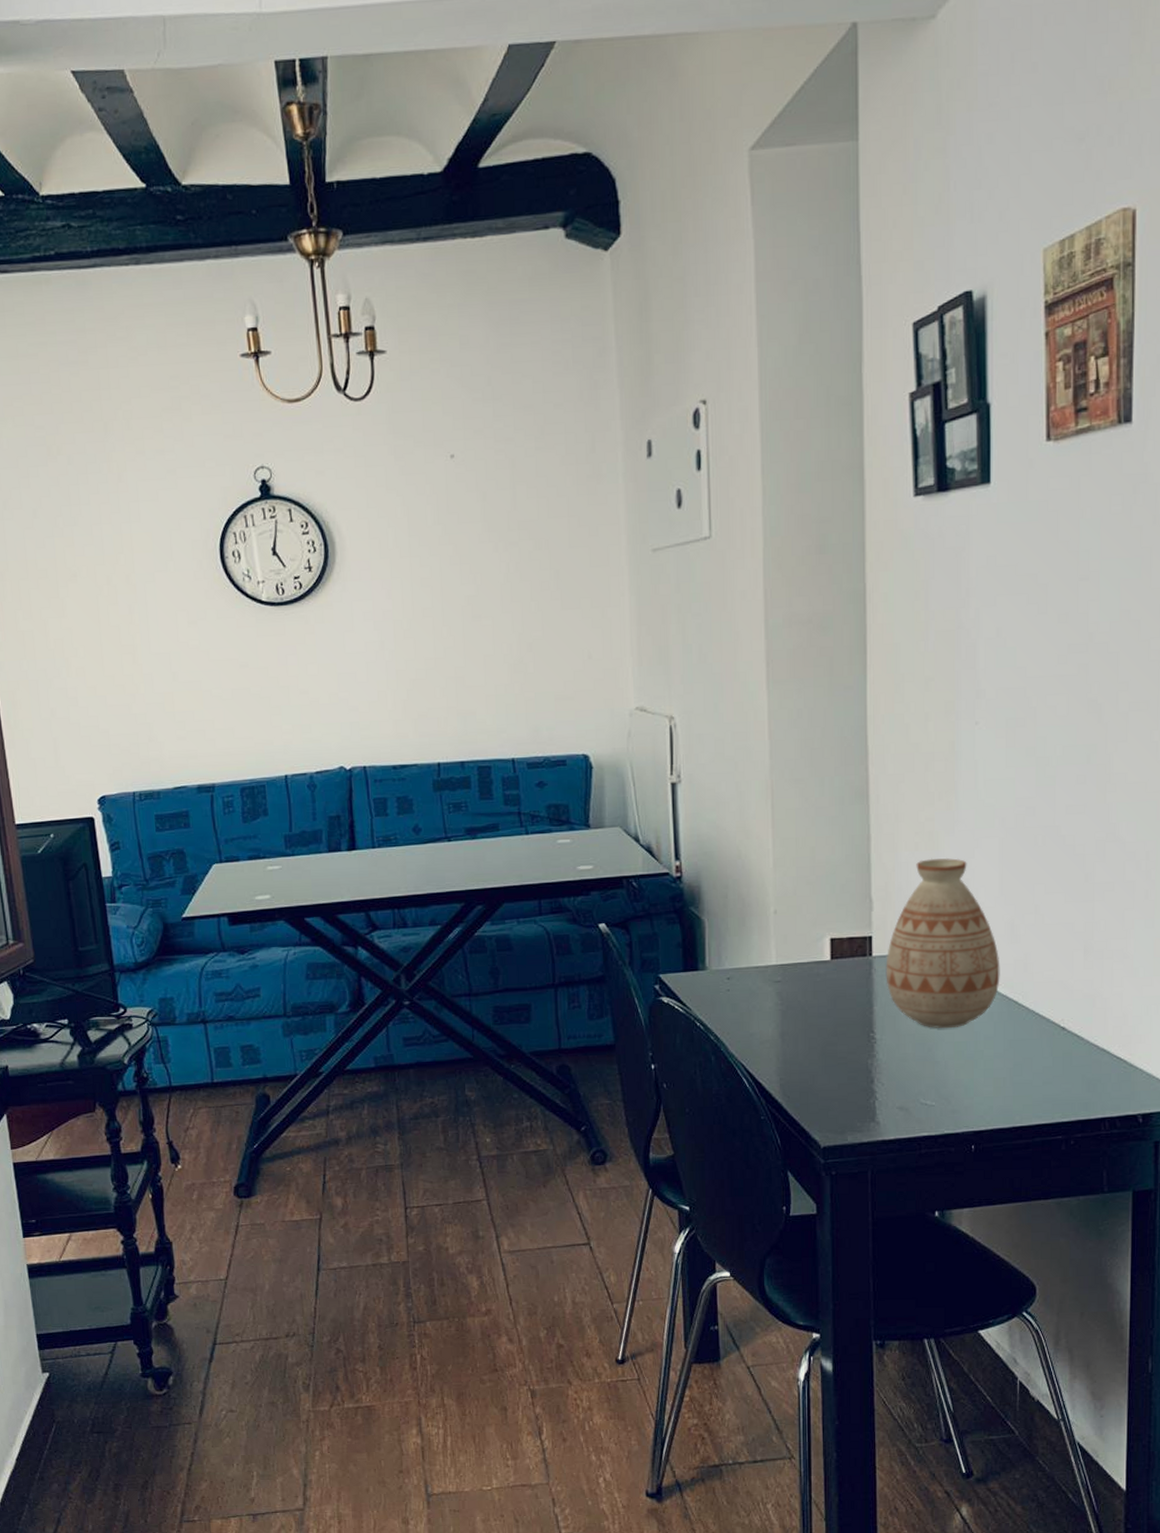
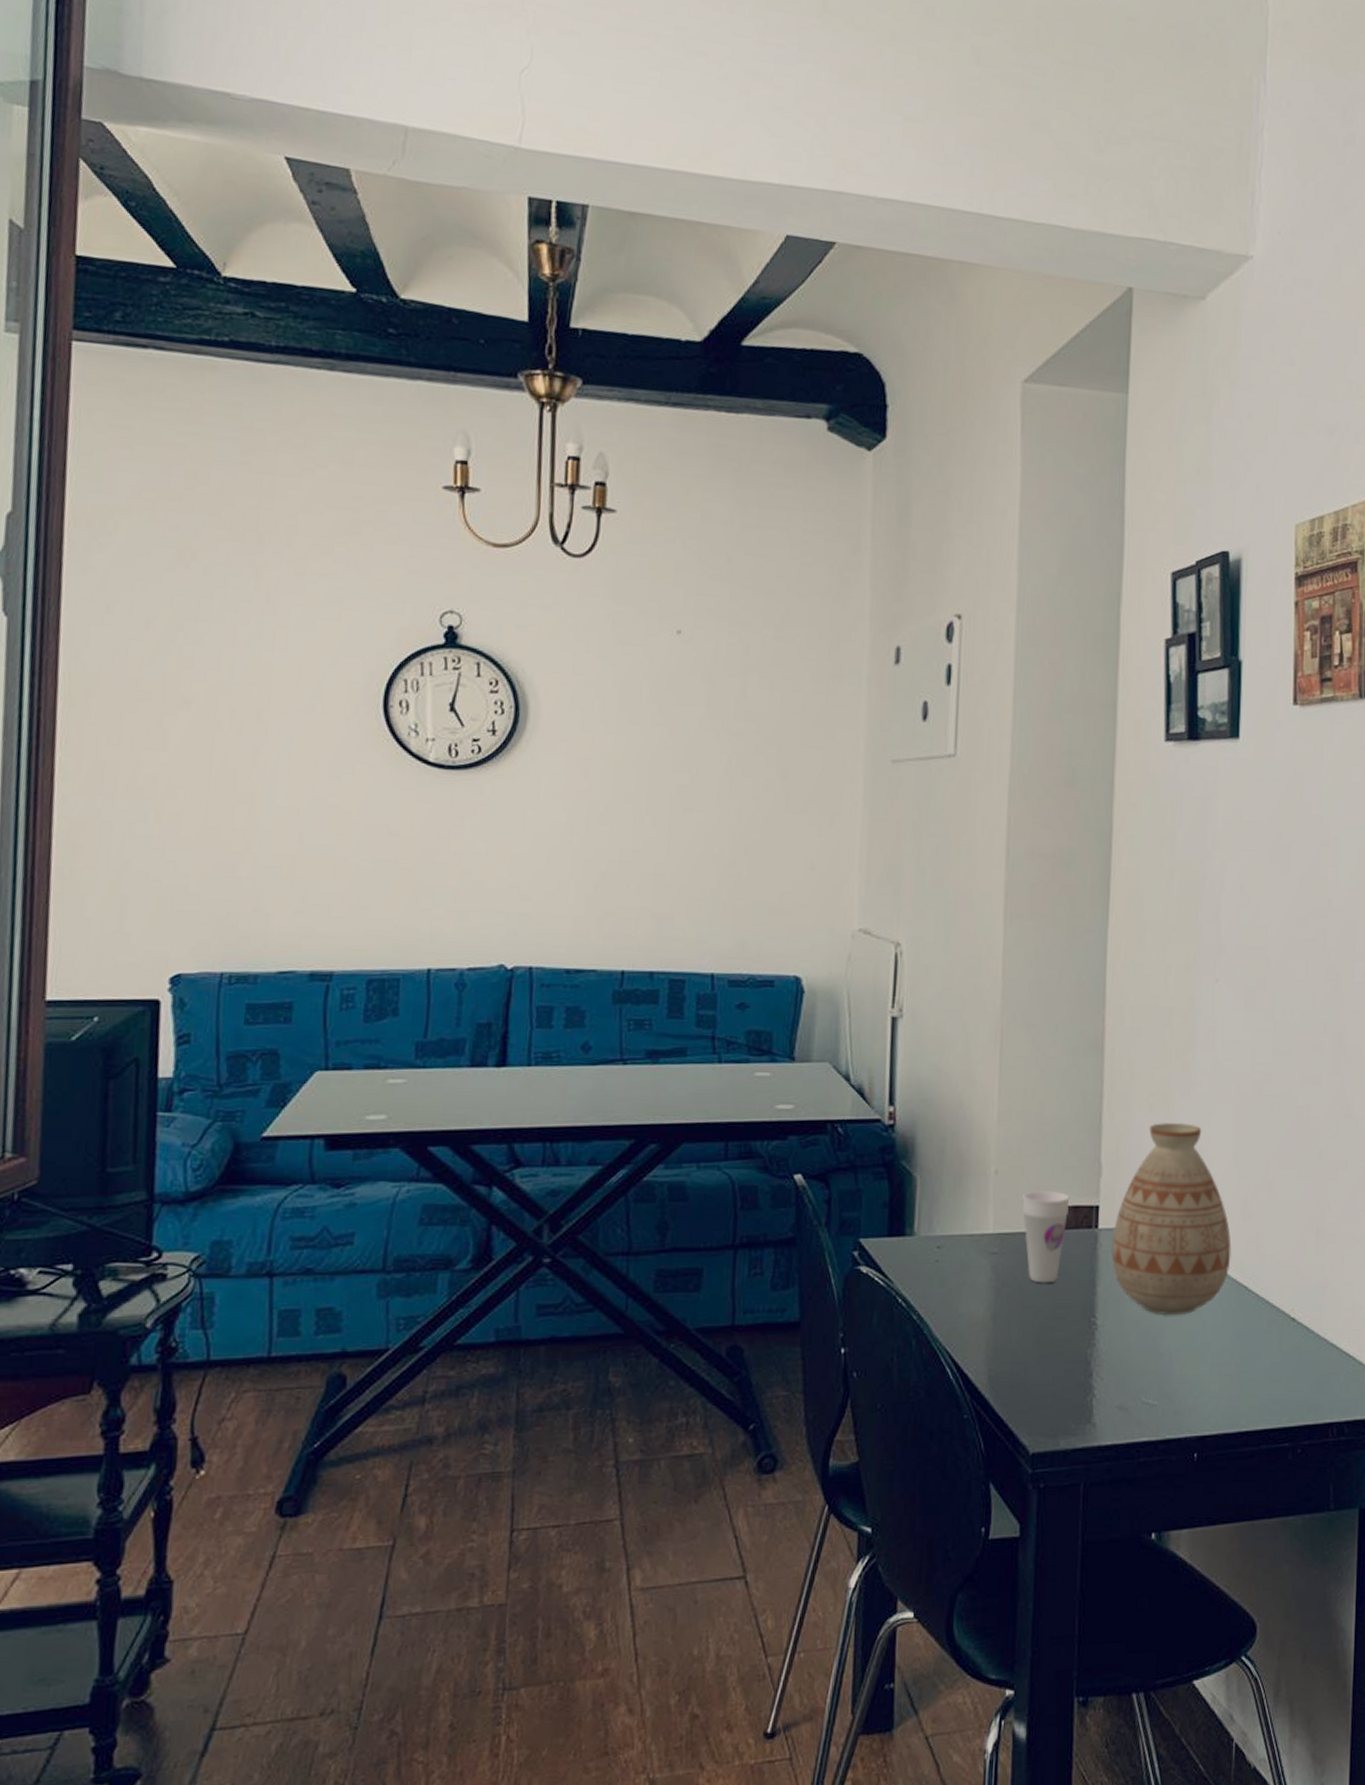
cup: none [801,925,845,1005] -> present [1022,1189,1070,1283]

